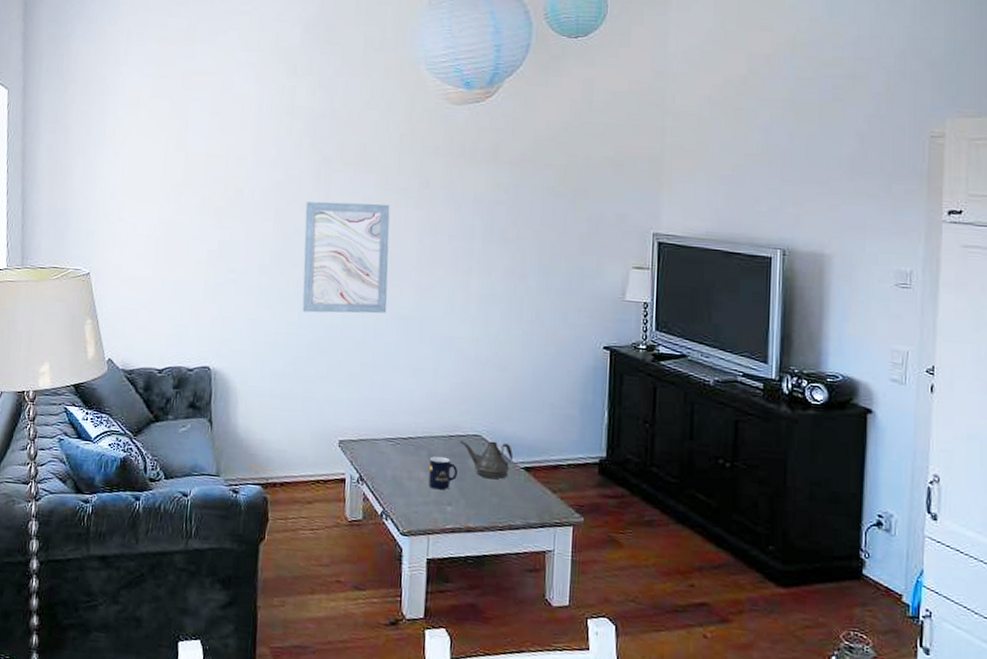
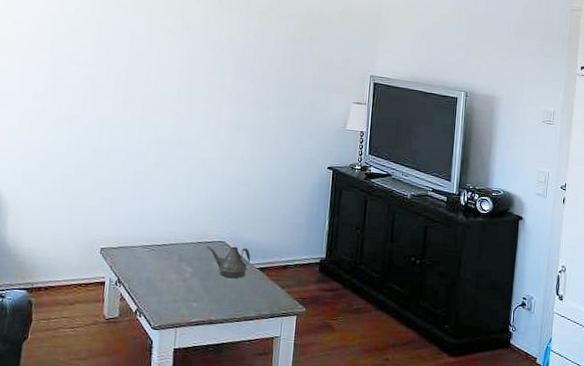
wall art: present [302,201,390,314] -> none [72,36,156,137]
mug: present [428,456,457,490] -> none [178,260,204,289]

